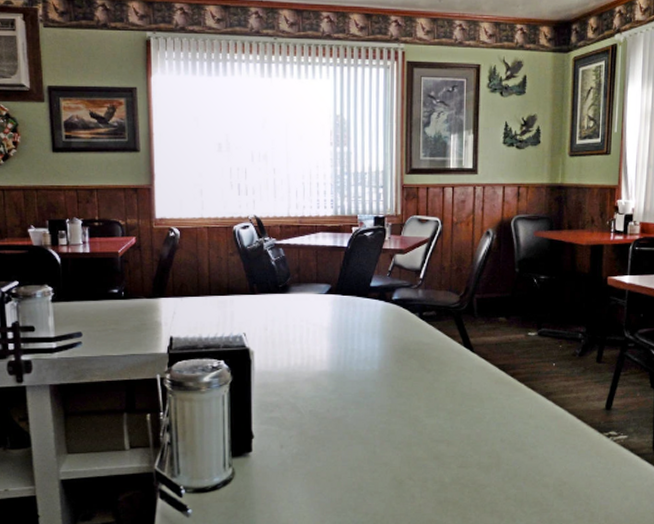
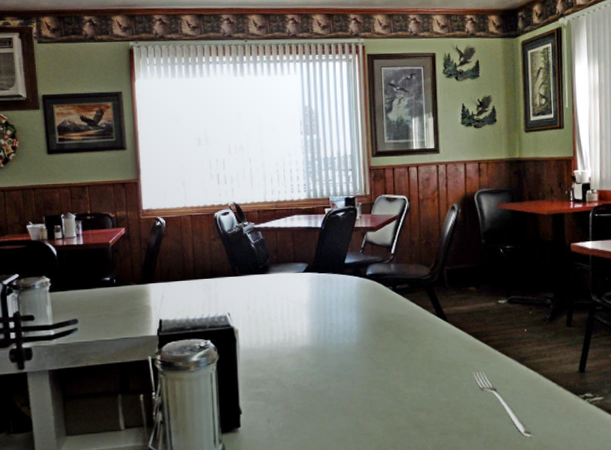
fork: none [496,405,555,473] -> present [473,371,534,437]

